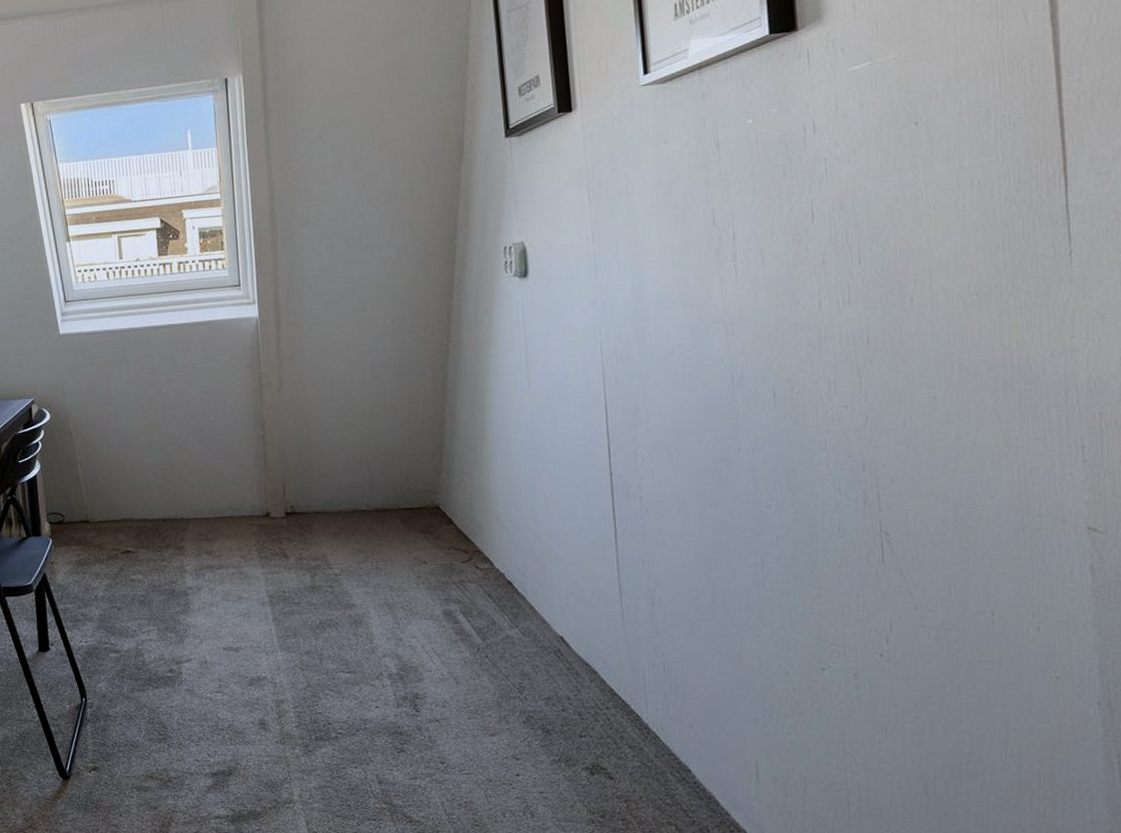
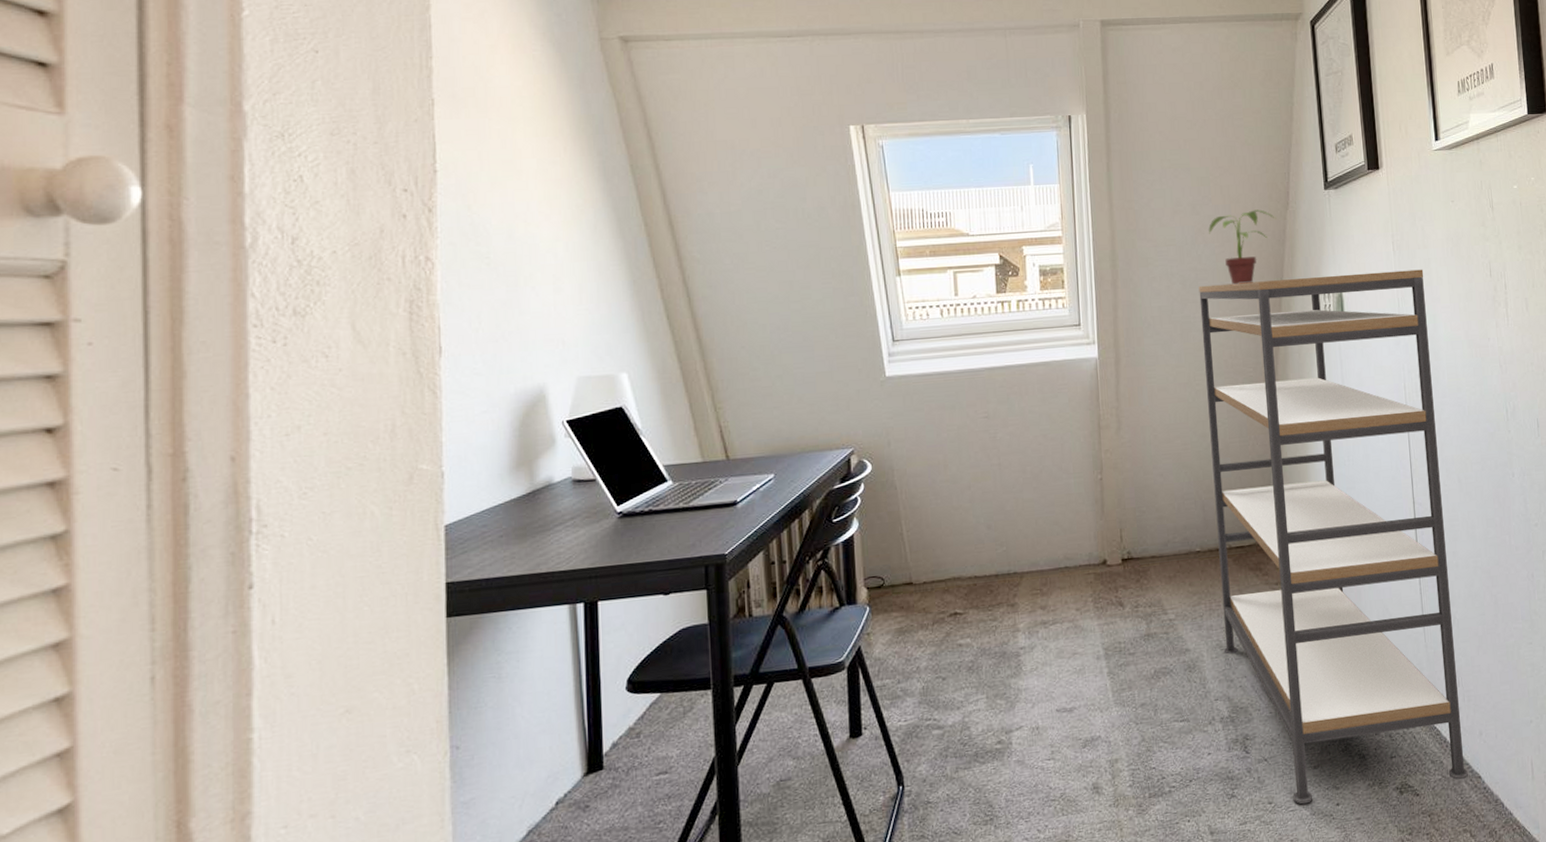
shelving unit: none [362,220,674,770] -> present [1198,269,1468,805]
potted plant: none [373,162,449,242] -> present [1209,209,1276,285]

